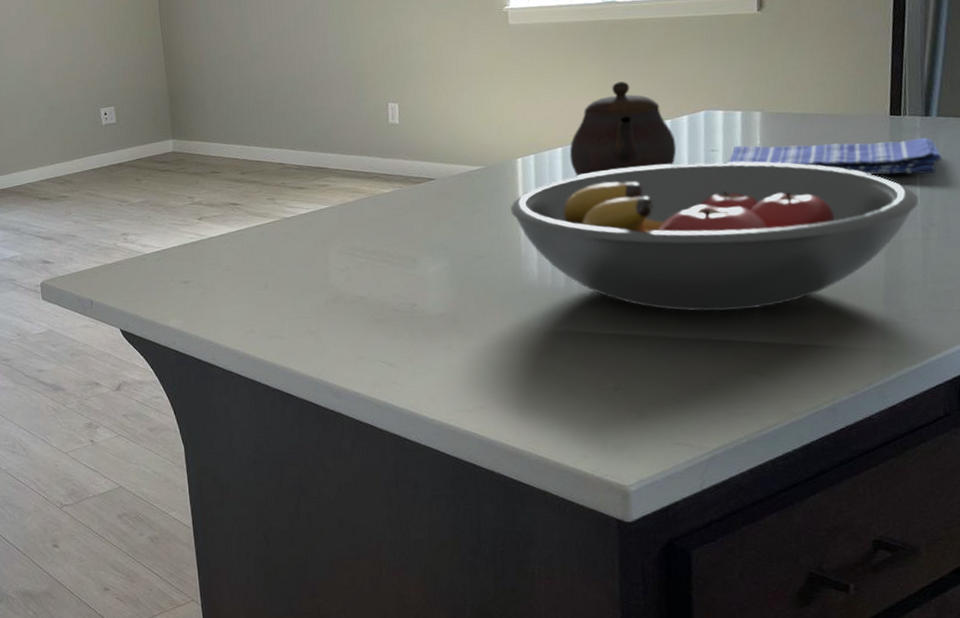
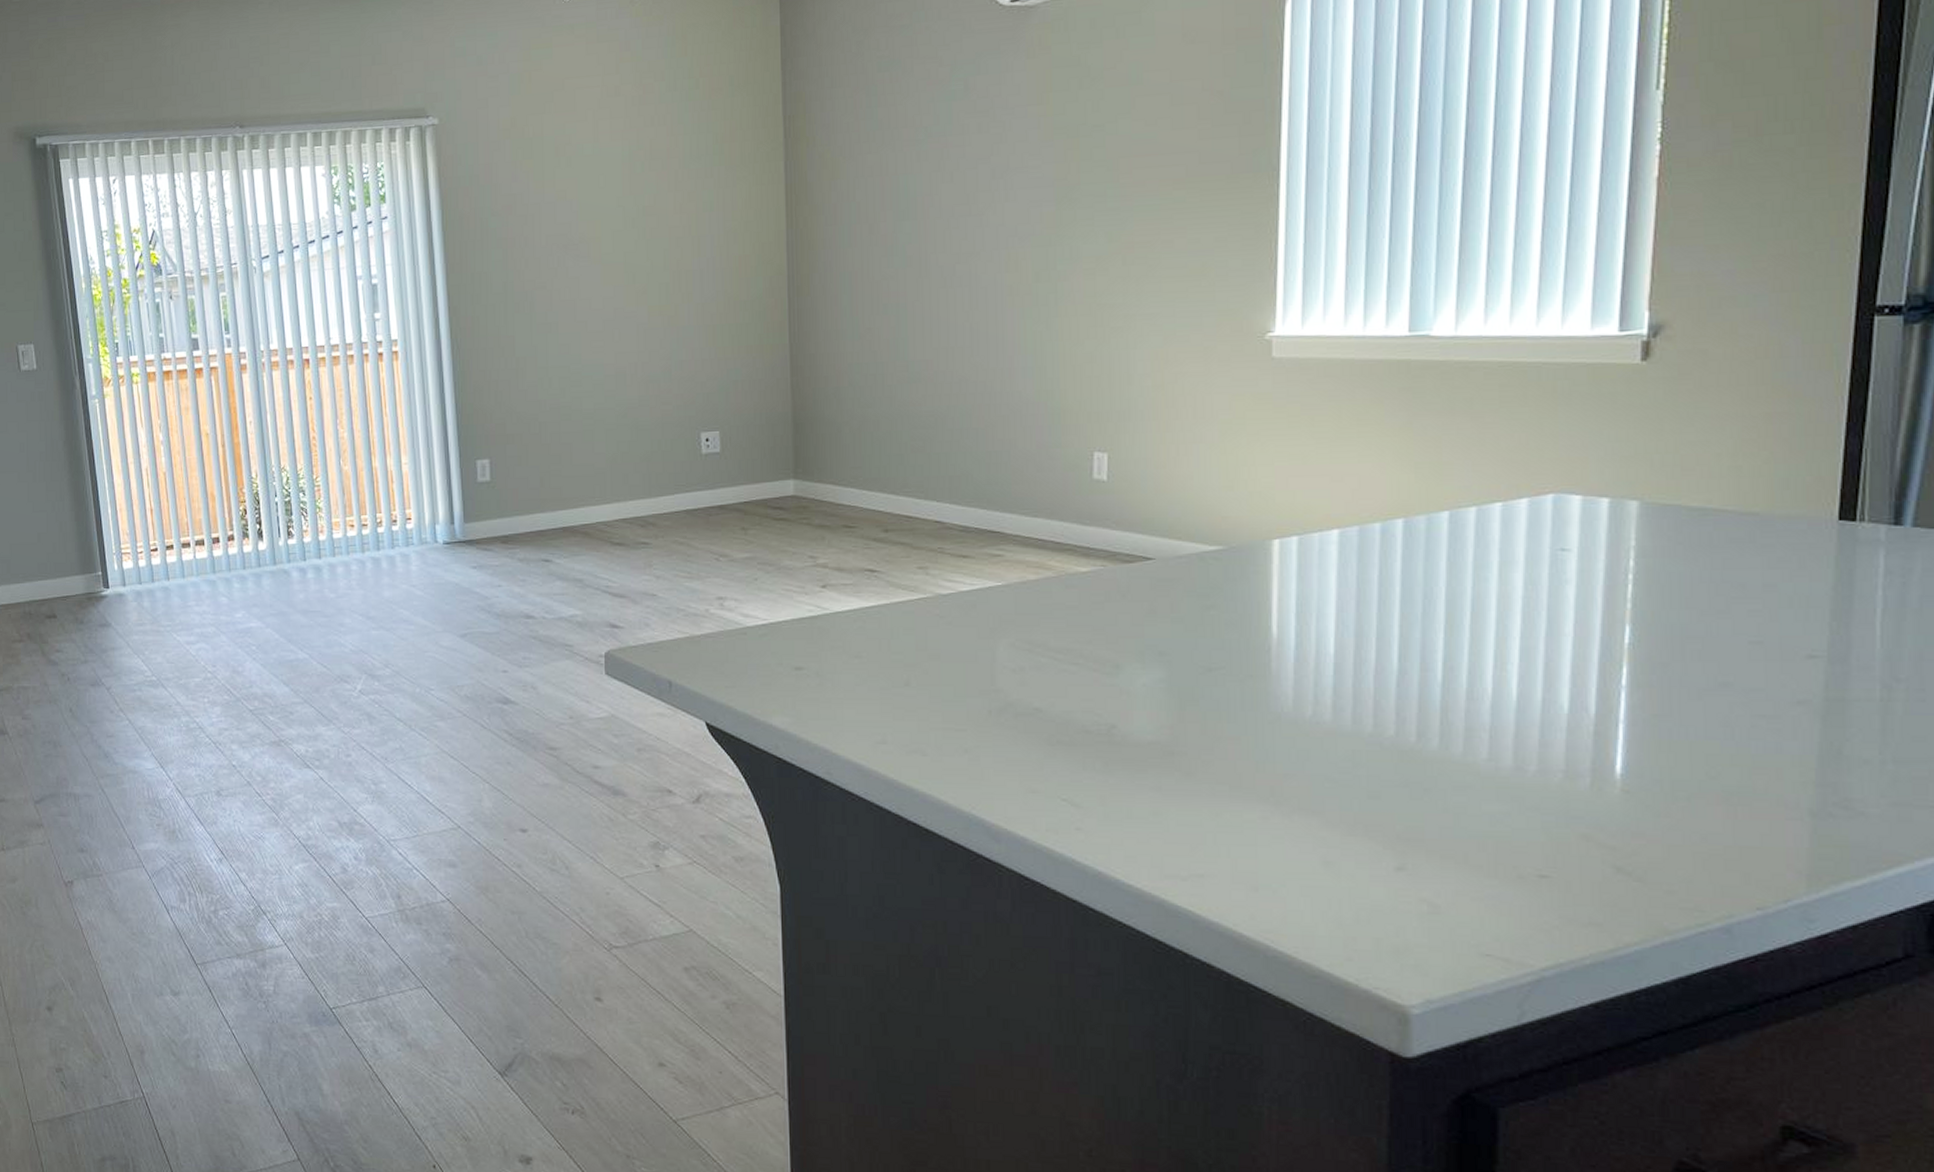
fruit bowl: present [511,162,920,312] -> none [1259,565,1879,777]
teapot: present [569,81,677,178] -> none [1349,444,1509,572]
dish towel: present [727,137,942,175] -> none [1583,546,1918,607]

